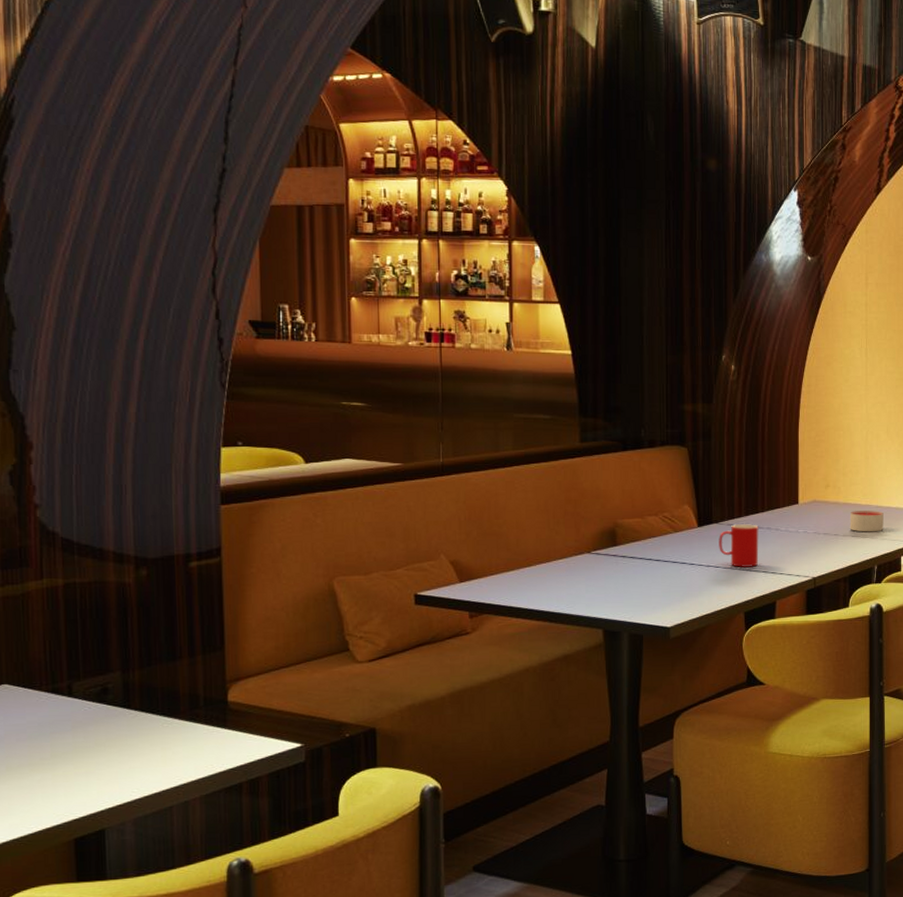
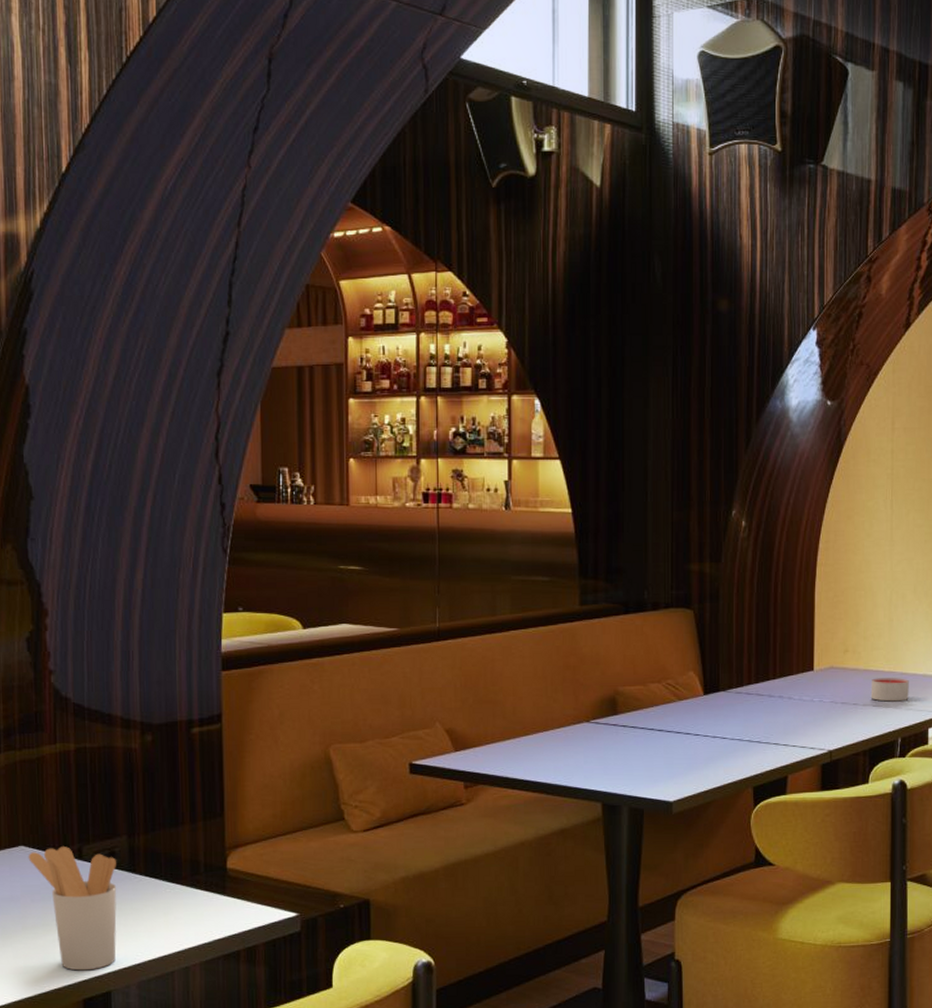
utensil holder: none [12,684,110,810] -> present [28,847,117,971]
cup: present [719,524,759,568] -> none [726,692,770,740]

